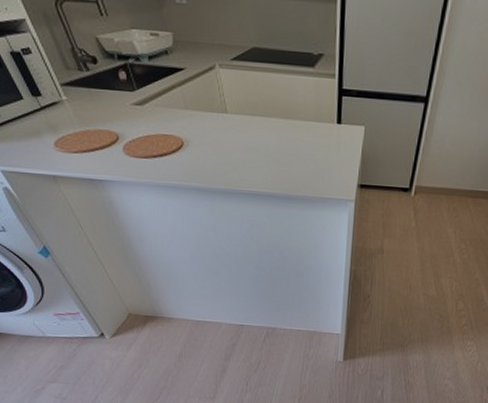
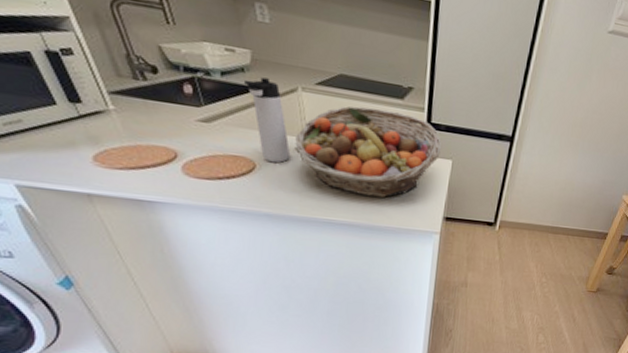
thermos bottle: none [167,58,213,140] -> present [243,77,291,163]
fruit basket: none [216,78,353,168] -> present [294,106,442,198]

